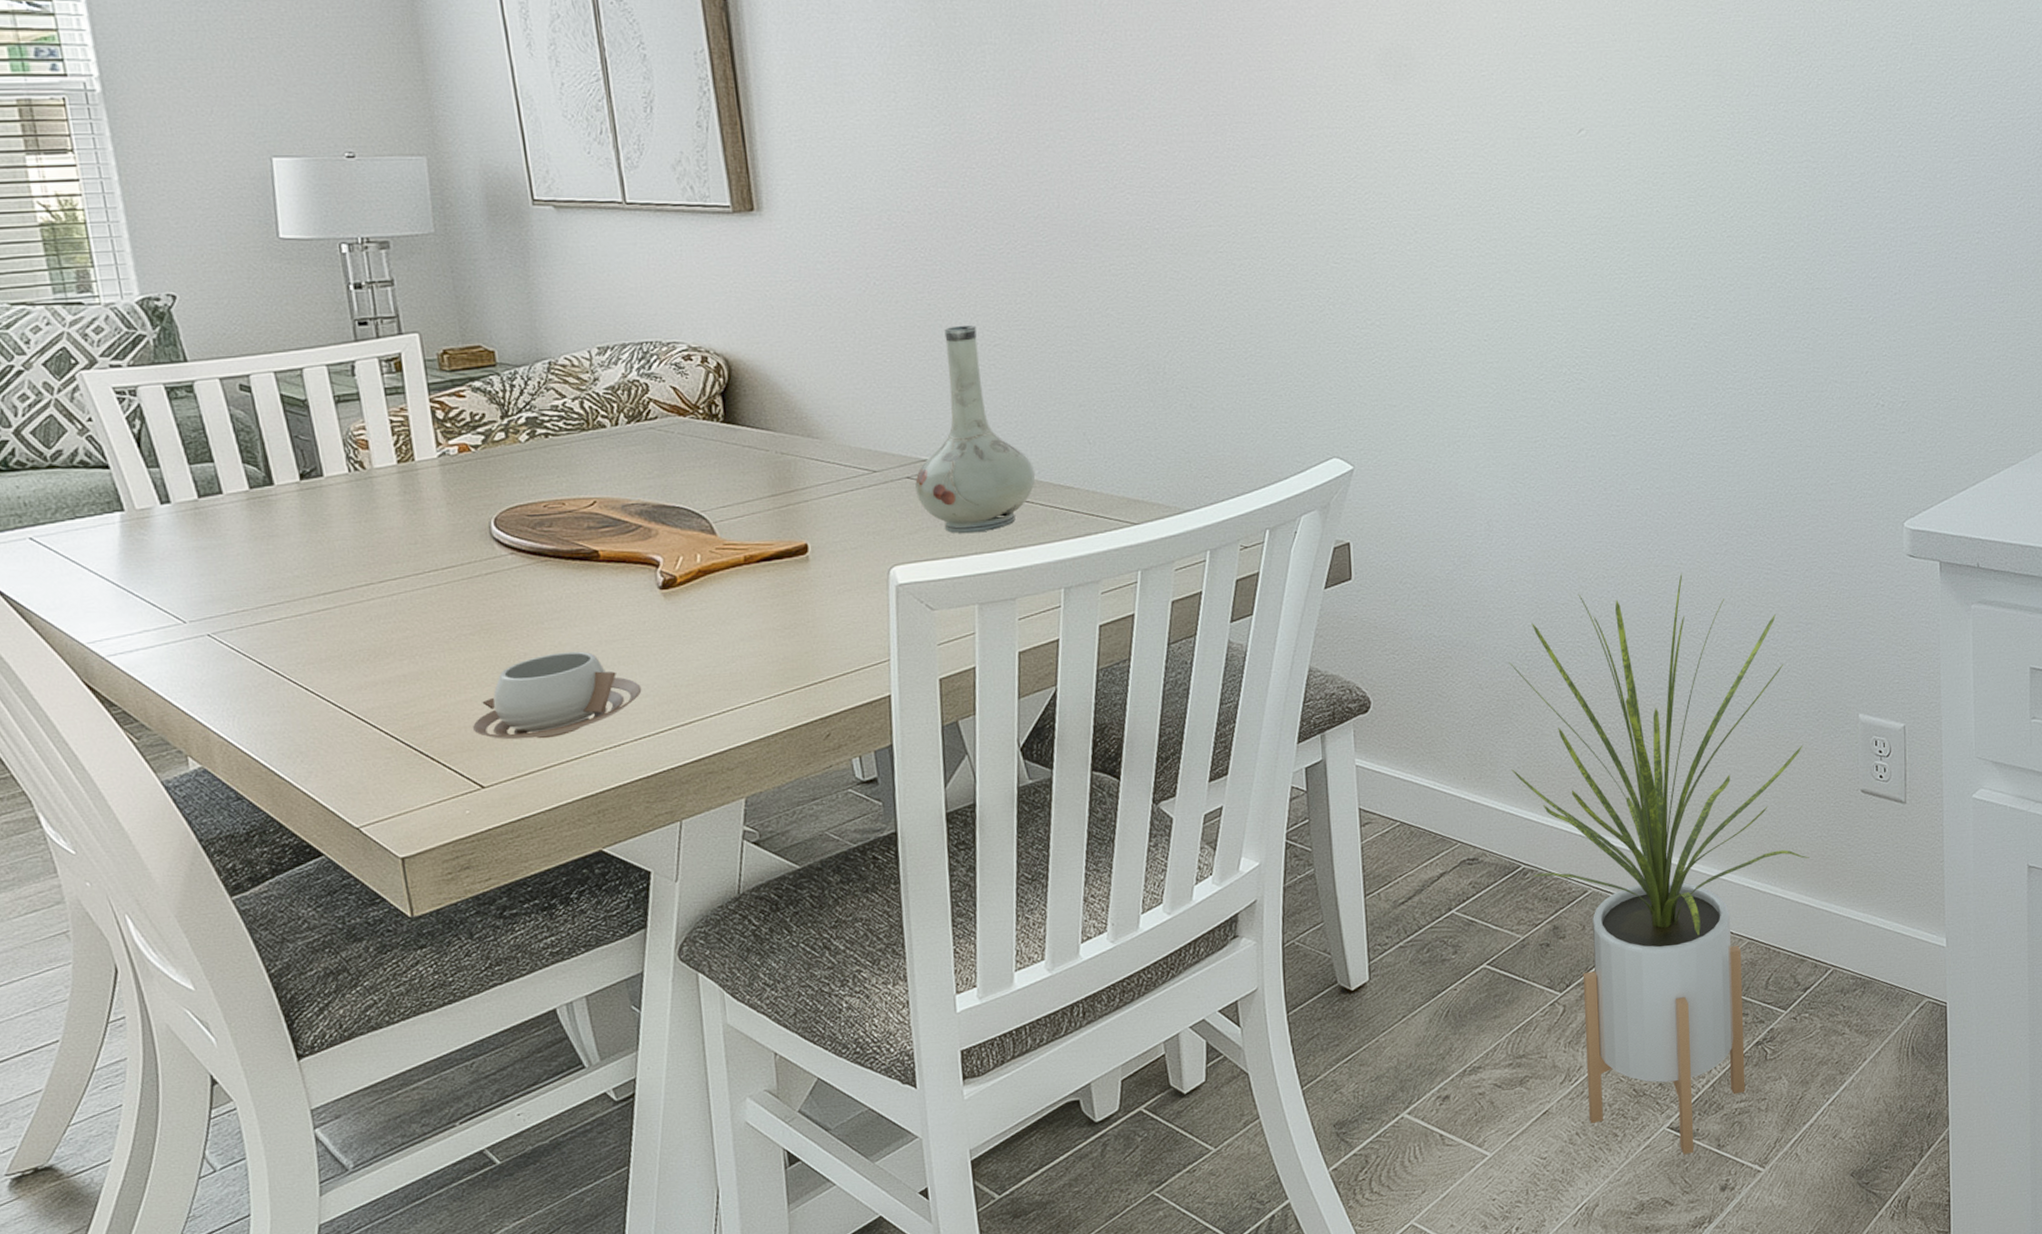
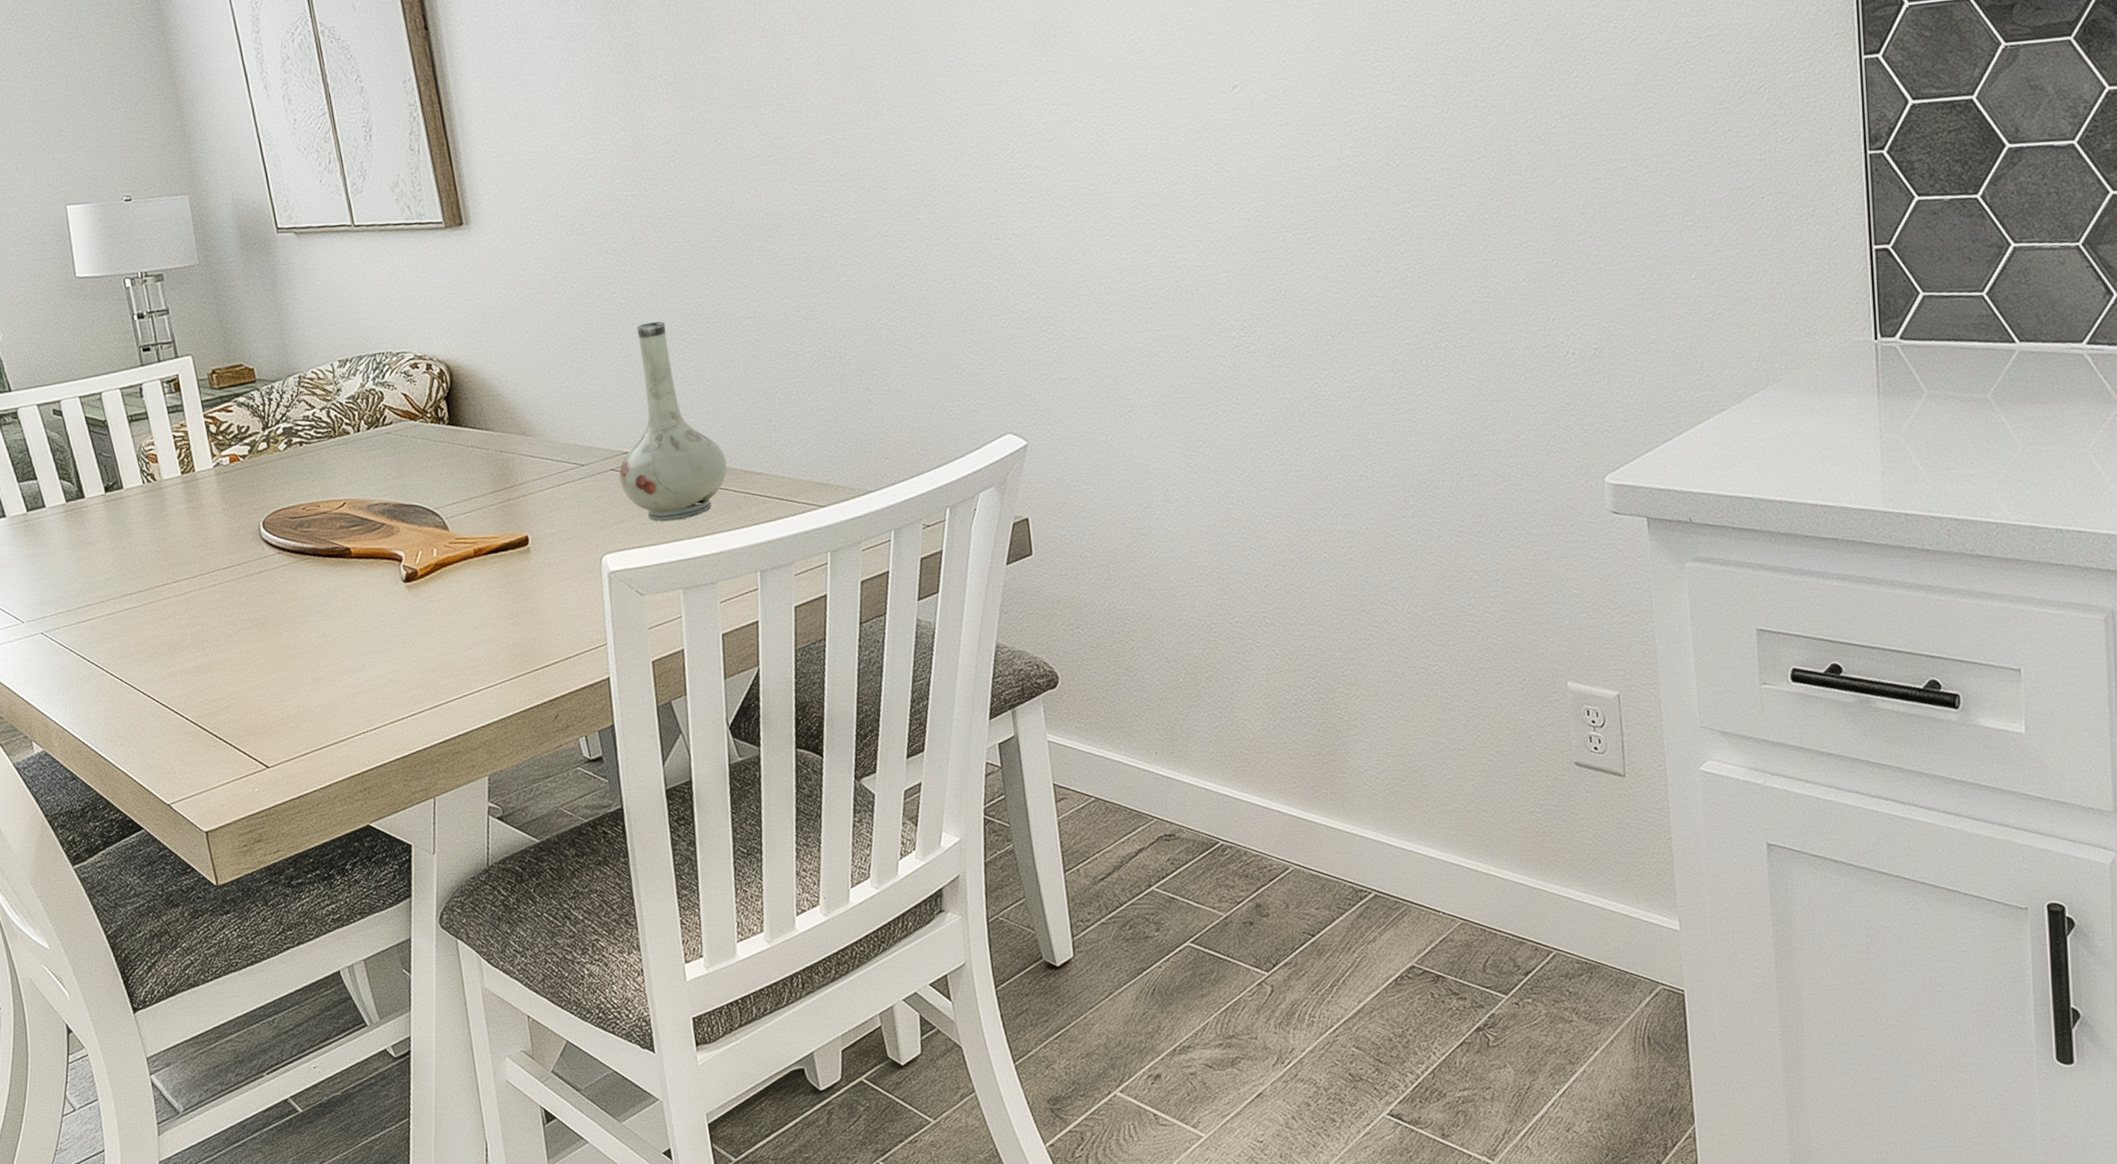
cup: present [472,651,642,740] -> none [255,641,395,724]
house plant: present [1509,573,1810,1155] -> none [1194,538,1523,1144]

